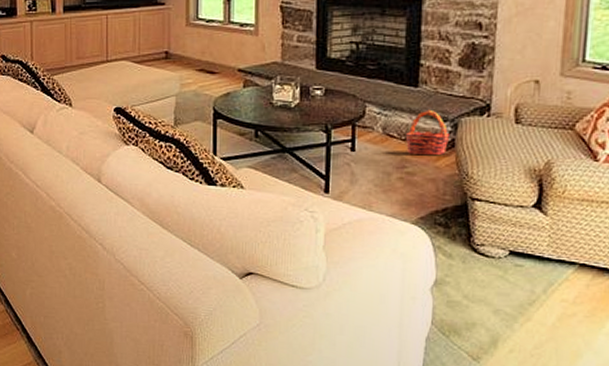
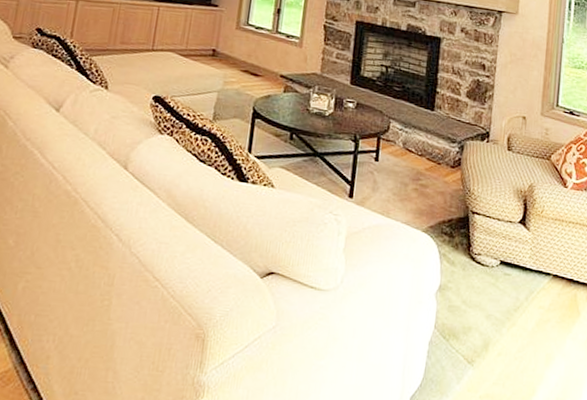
basket: present [405,109,451,156] -> none [421,131,458,171]

